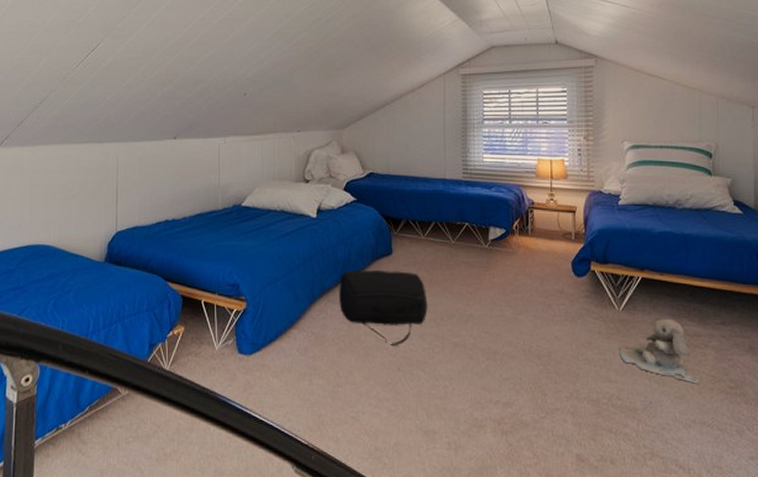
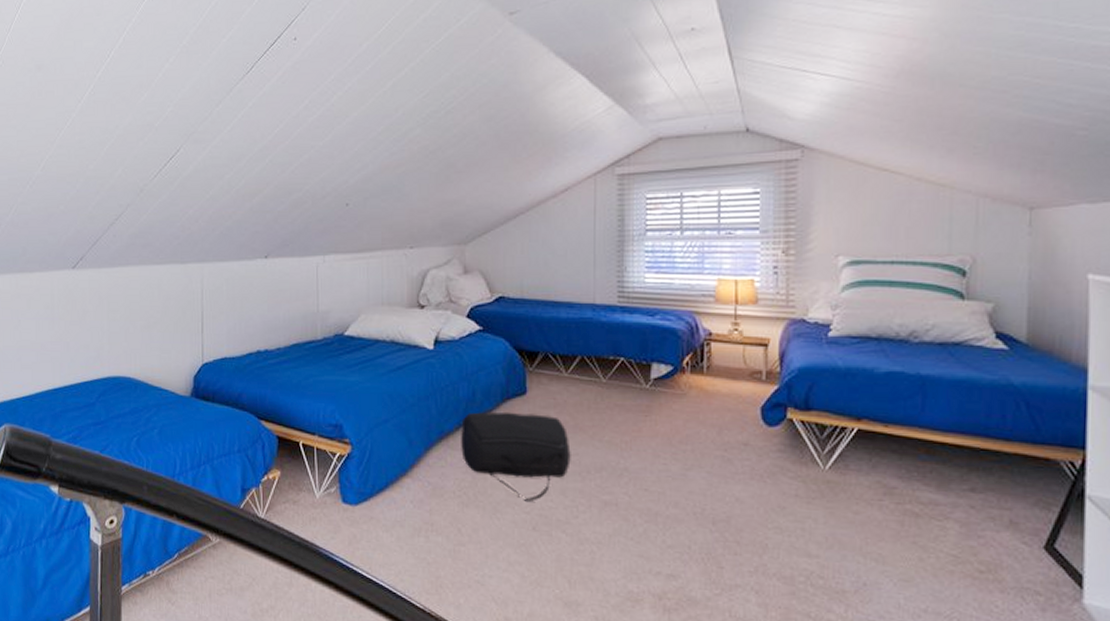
stuffed animal: present [619,318,699,384] -> none [822,481,934,565]

